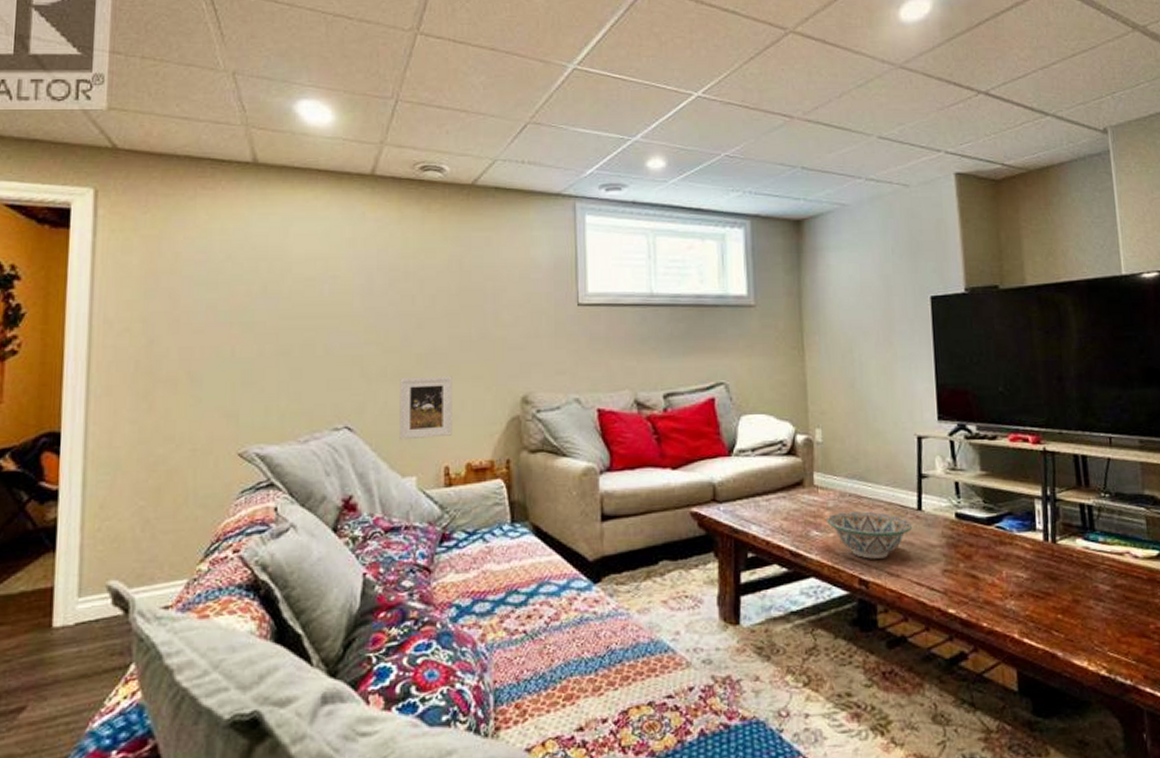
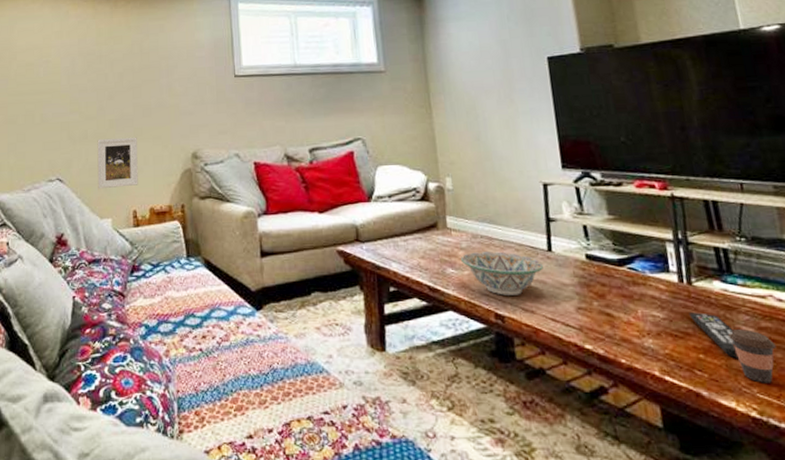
remote control: none [1051,571,1094,618] -> present [689,312,739,359]
coffee cup: none [1086,587,1129,641] -> present [728,329,776,383]

